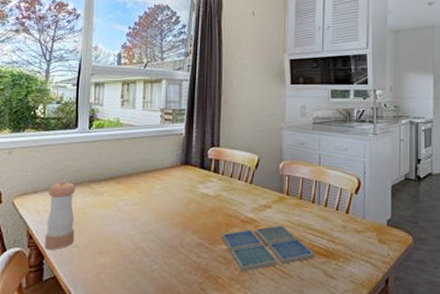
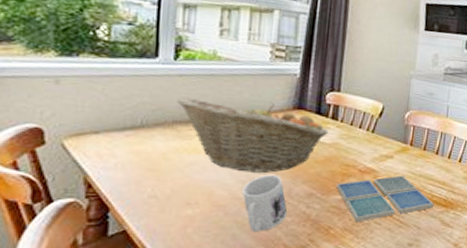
pepper shaker: present [44,180,76,250] -> none [110,120,155,200]
fruit basket: none [91,159,212,224] -> present [177,97,329,173]
mug: none [143,225,181,279] -> present [242,174,288,231]

